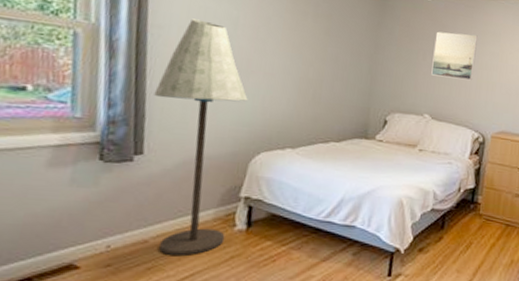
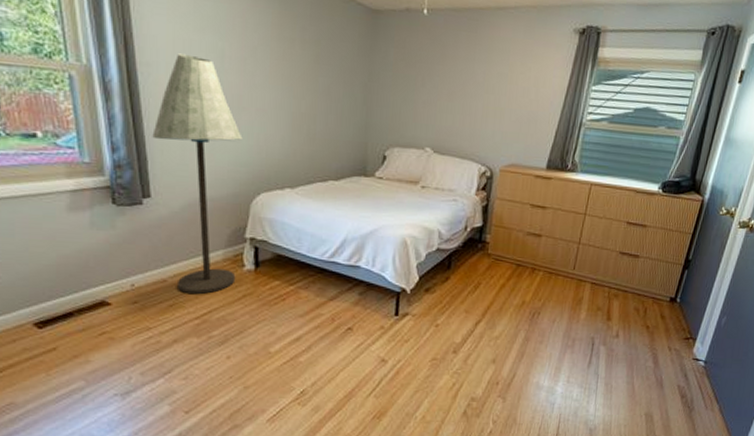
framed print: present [431,31,478,81] -> none [431,52,483,108]

